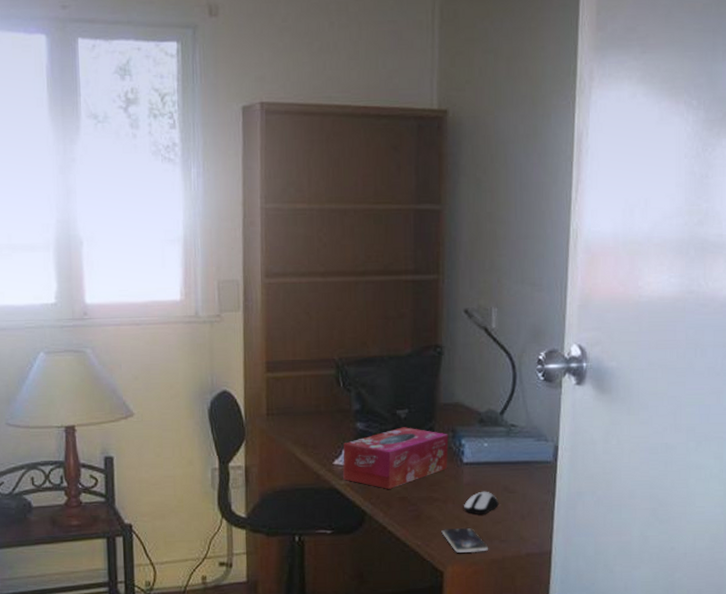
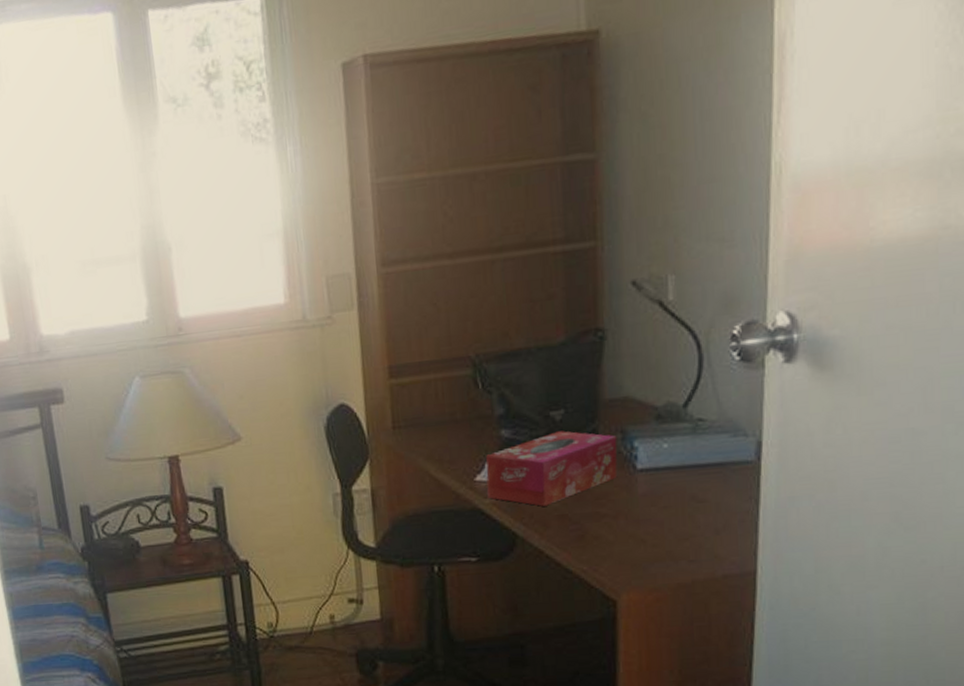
smartphone: present [441,527,488,553] -> none [612,546,673,578]
computer mouse: present [464,491,499,514] -> none [640,502,685,531]

